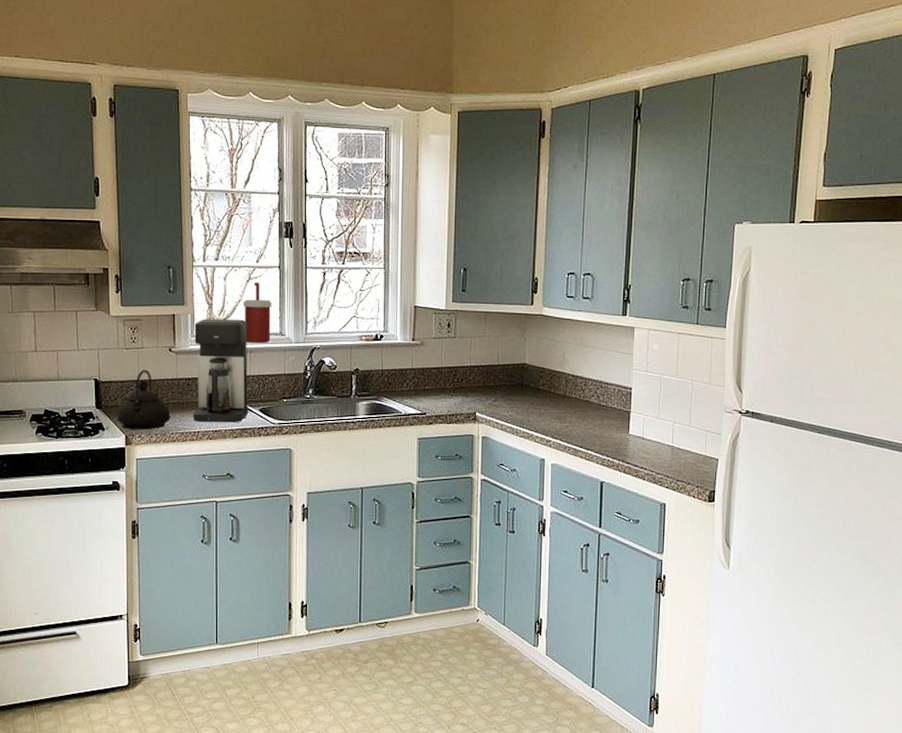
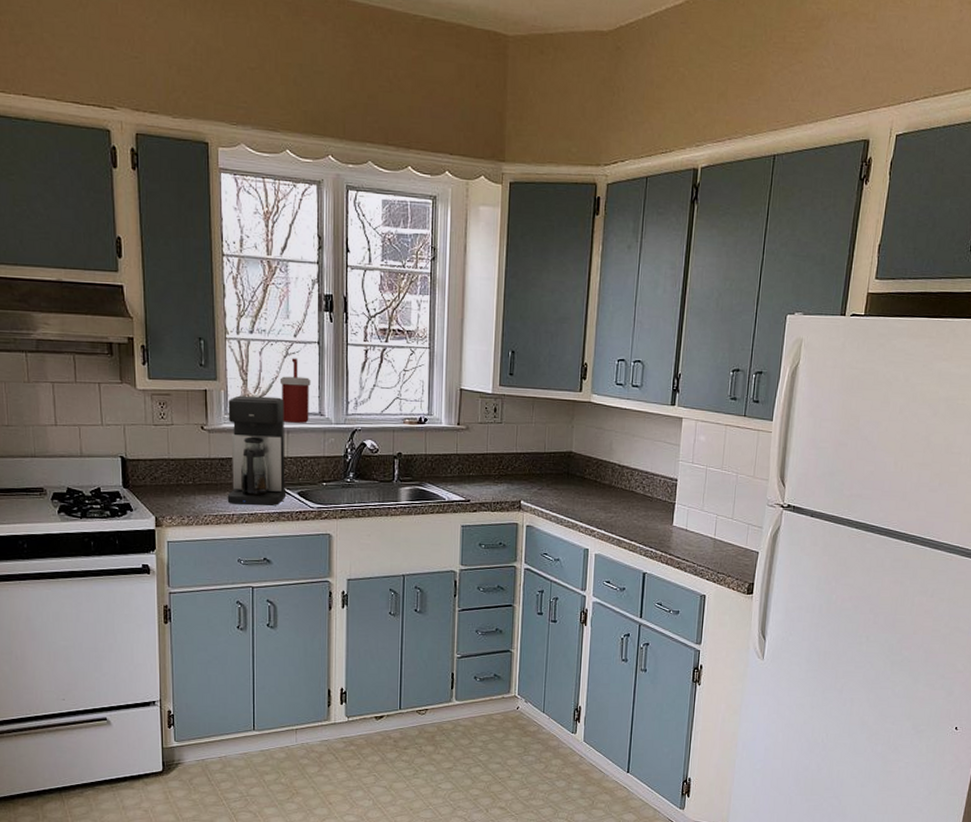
teakettle: present [117,369,171,431] -> none [146,448,204,512]

